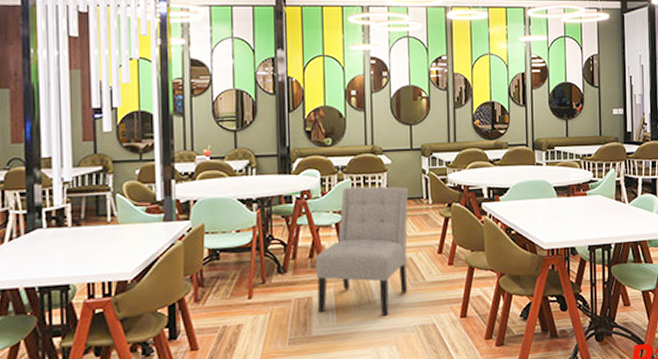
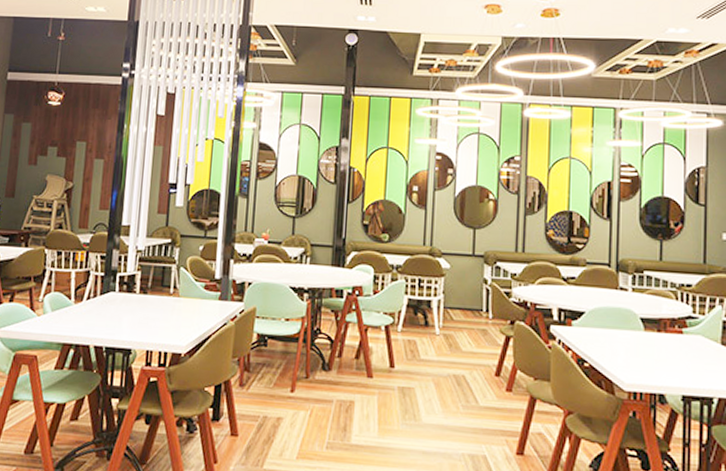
chair: present [315,186,409,316] -> none [360,288,467,436]

